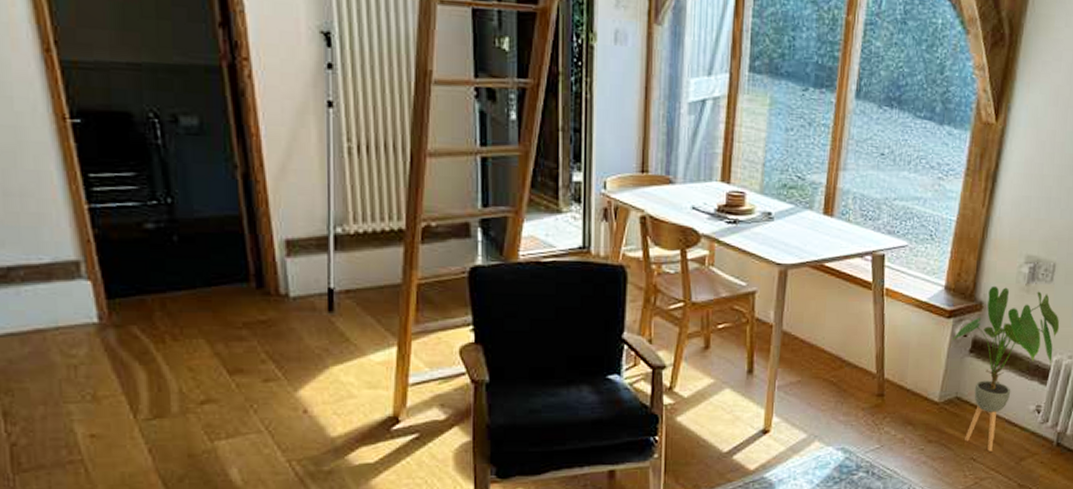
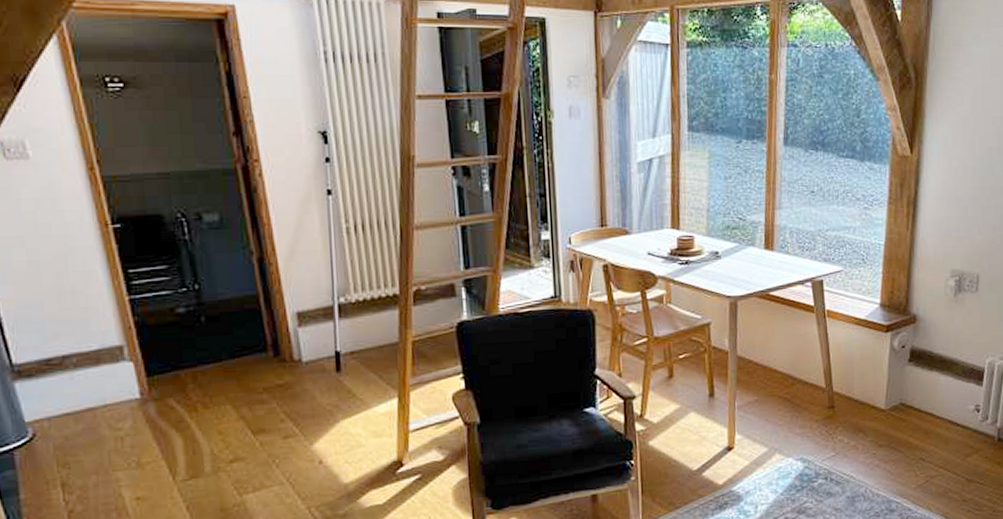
house plant: present [951,286,1060,452] -> none [891,299,989,451]

